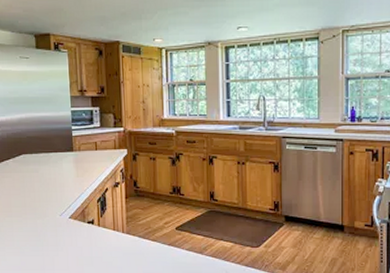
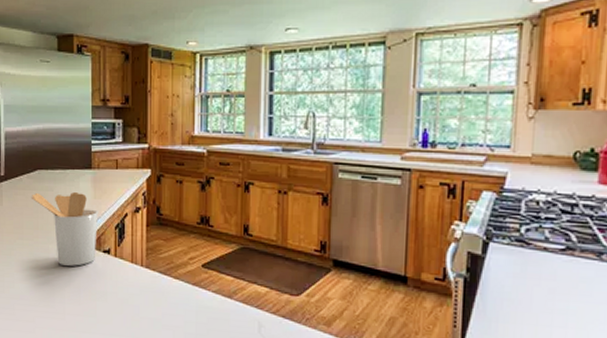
utensil holder: none [17,173,81,237] -> present [31,192,98,266]

